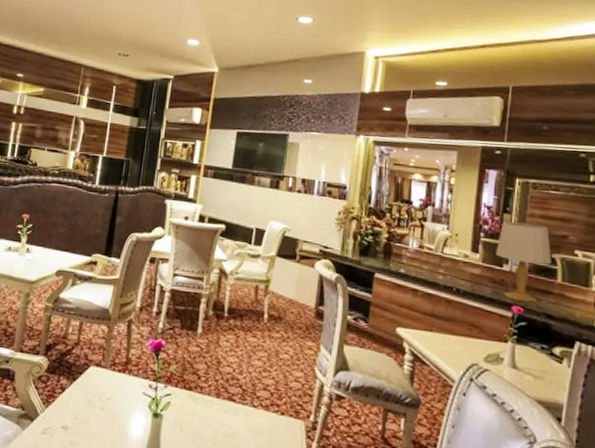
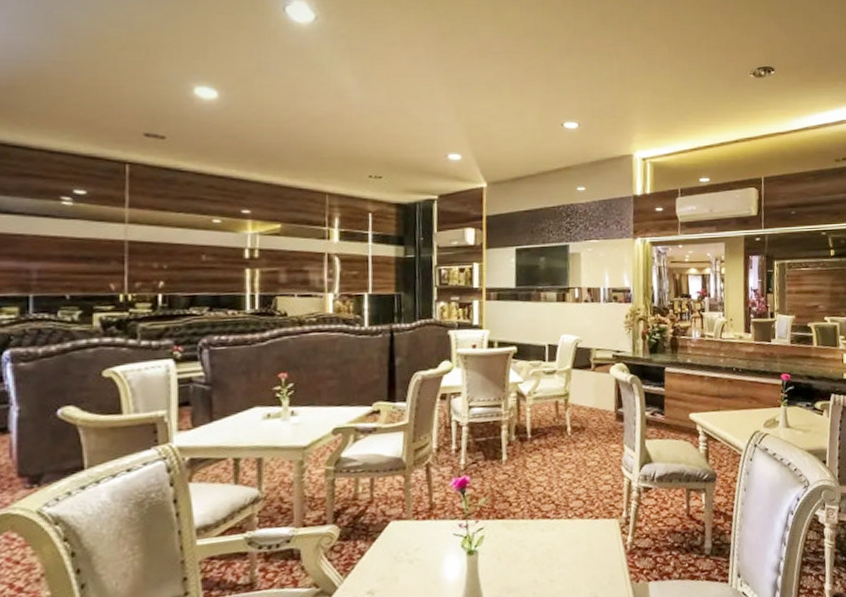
table lamp: present [496,221,552,303] -> none [764,299,808,370]

